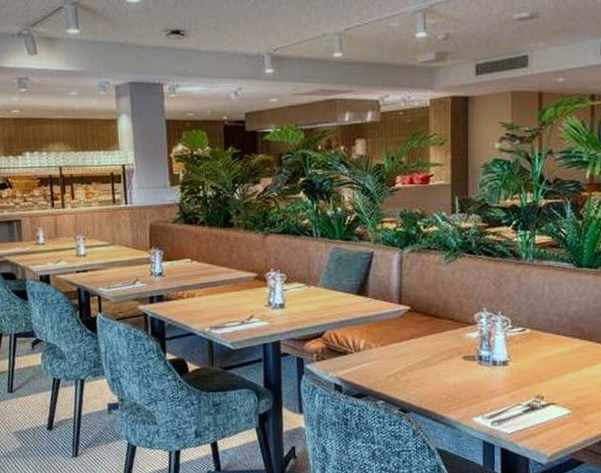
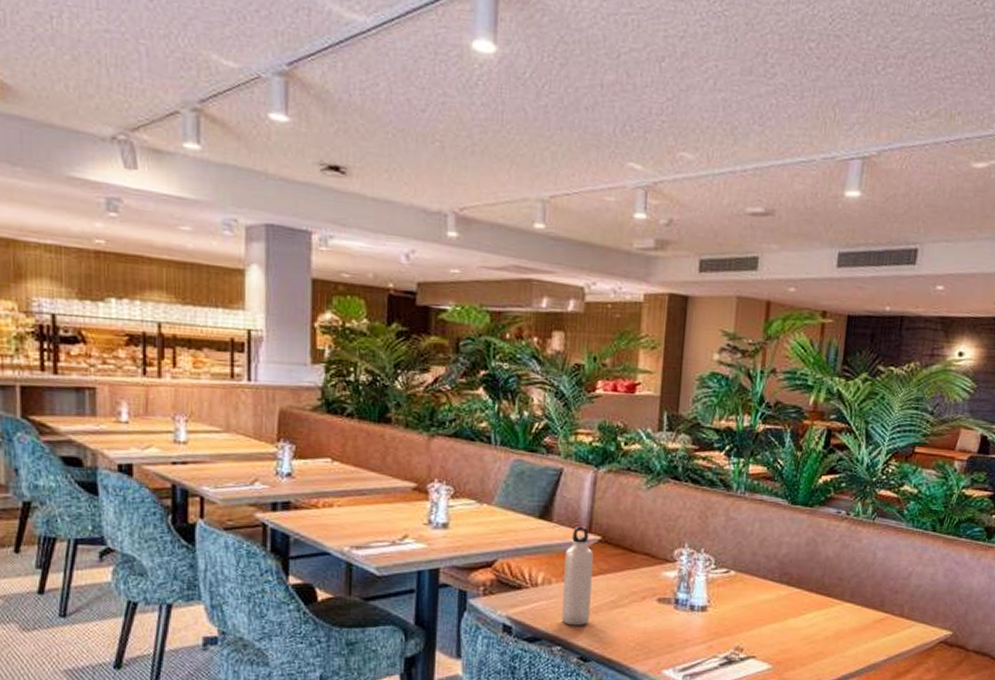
water bottle: none [381,299,406,383] -> present [561,526,594,626]

